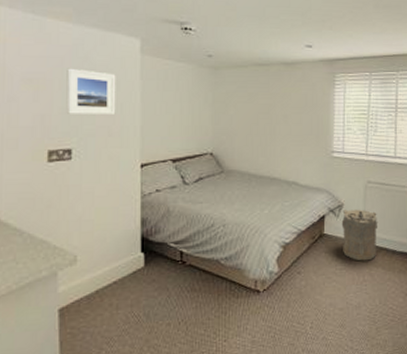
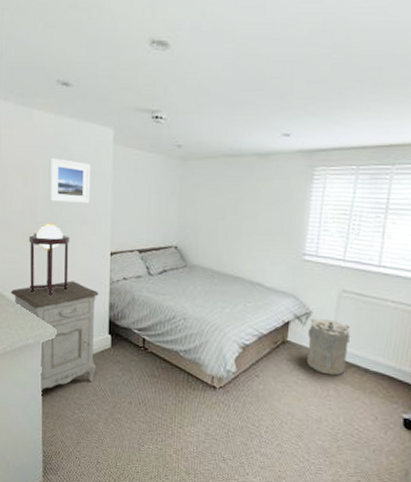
nightstand: none [17,198,128,331] -> present [10,280,99,391]
table lamp: none [41,137,93,219] -> present [29,223,69,296]

